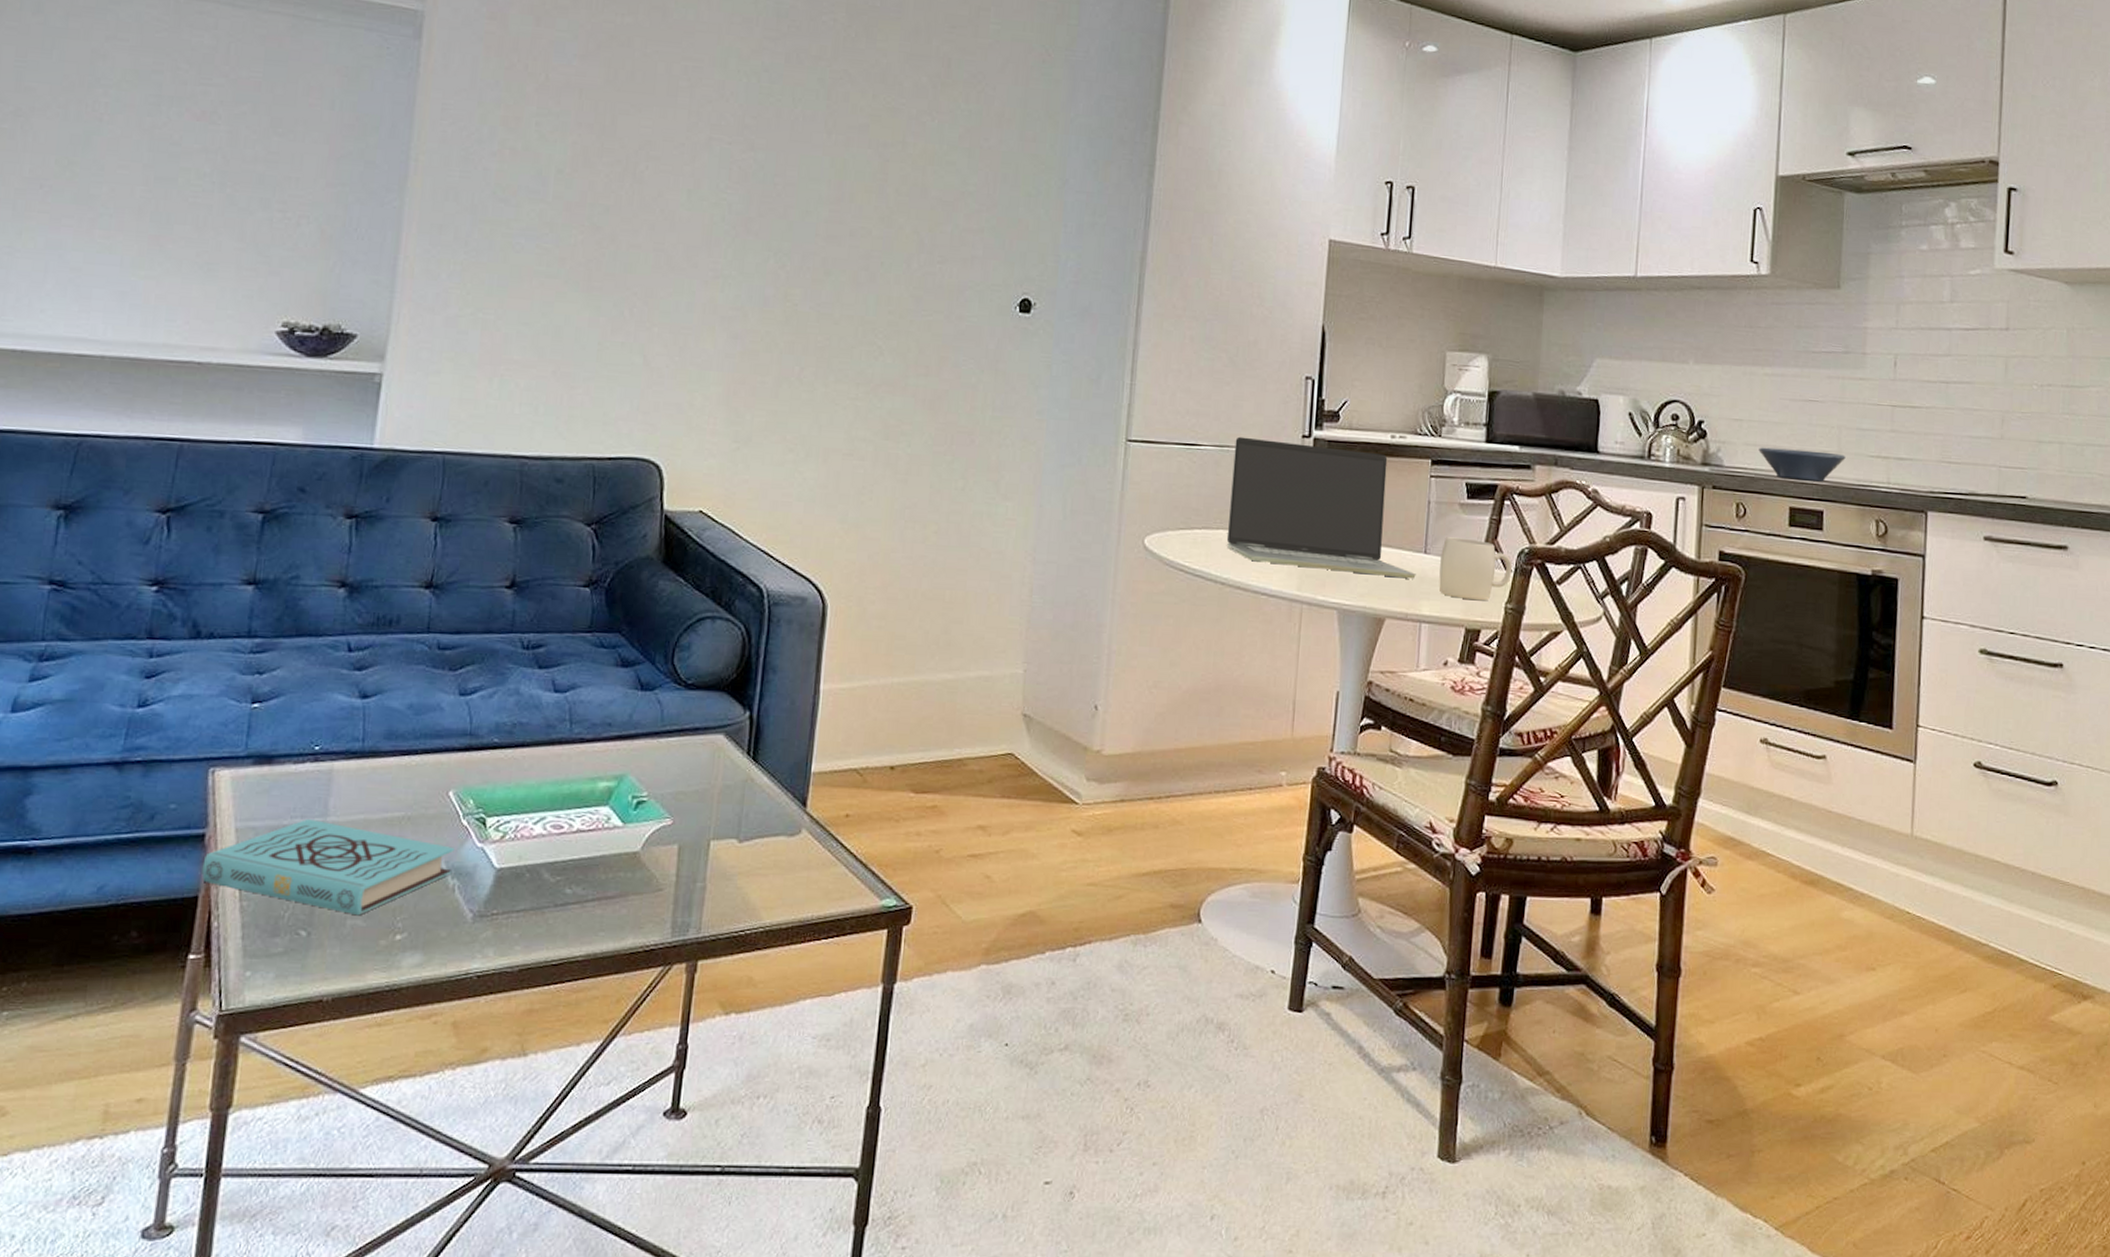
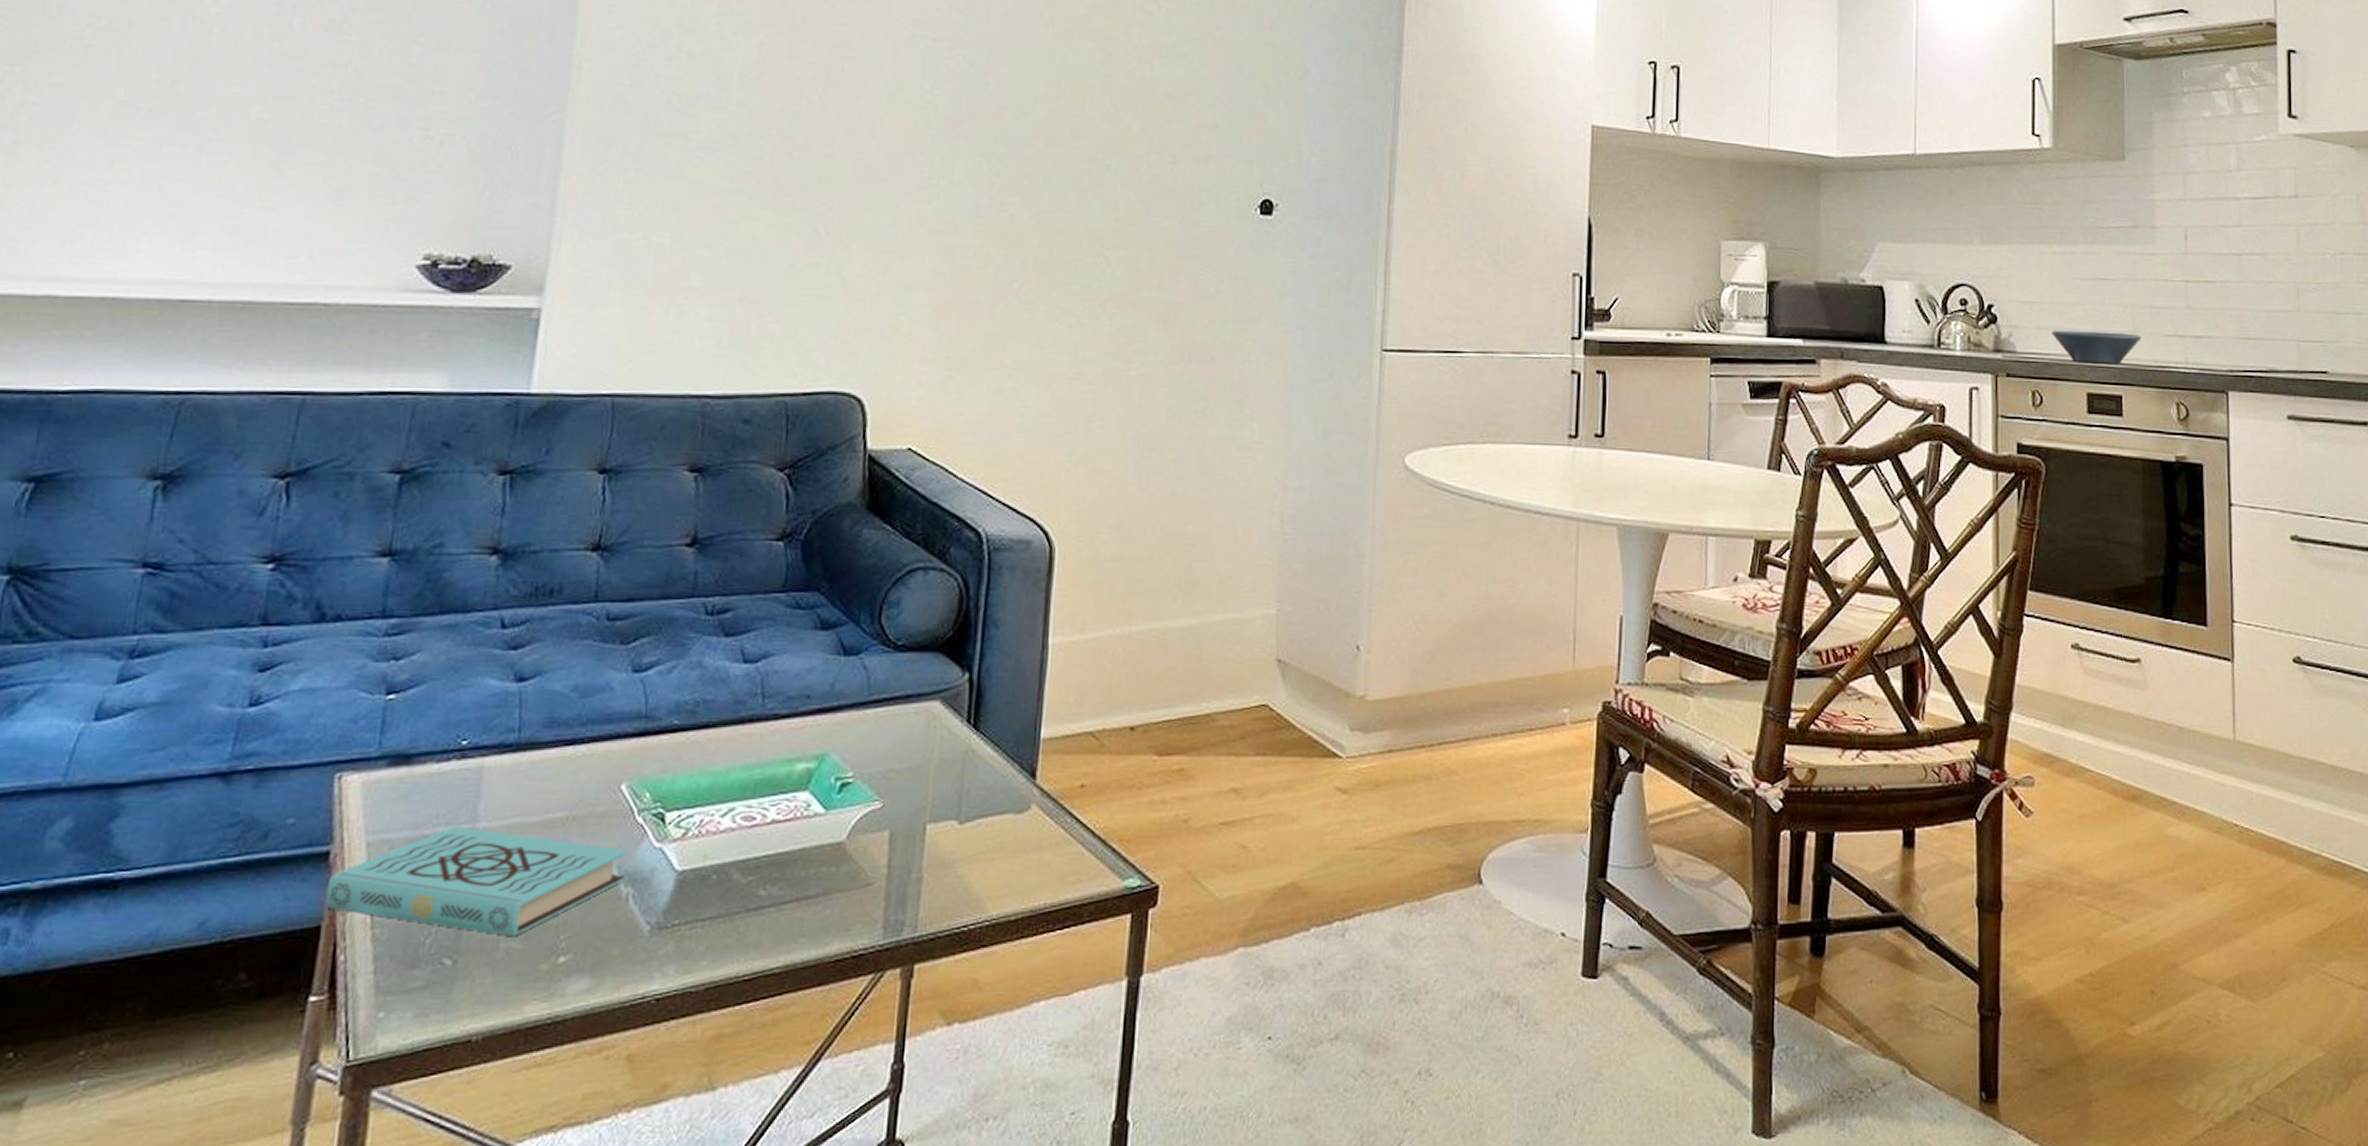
laptop: present [1226,436,1416,579] -> none [1494,341,1700,488]
mug: present [1439,537,1513,601] -> none [1724,441,1802,509]

